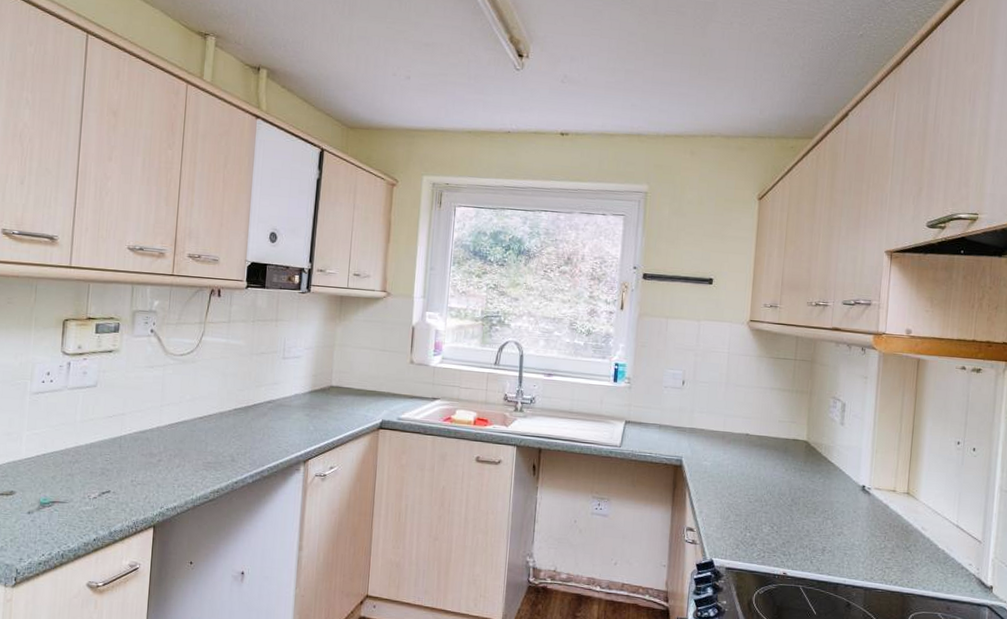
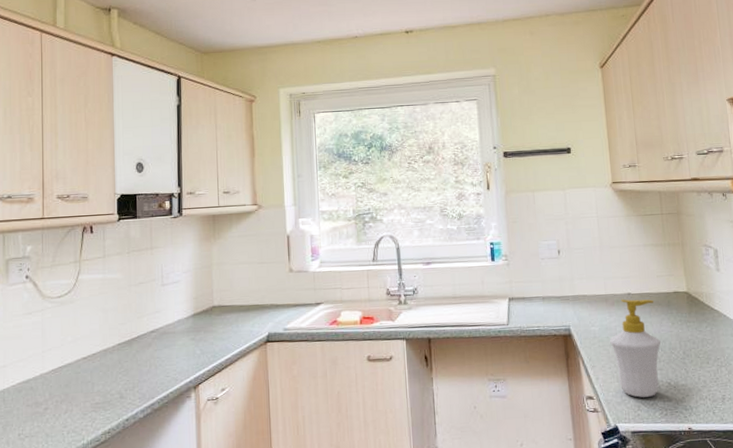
soap bottle: none [720,438,772,538] -> present [610,299,662,398]

